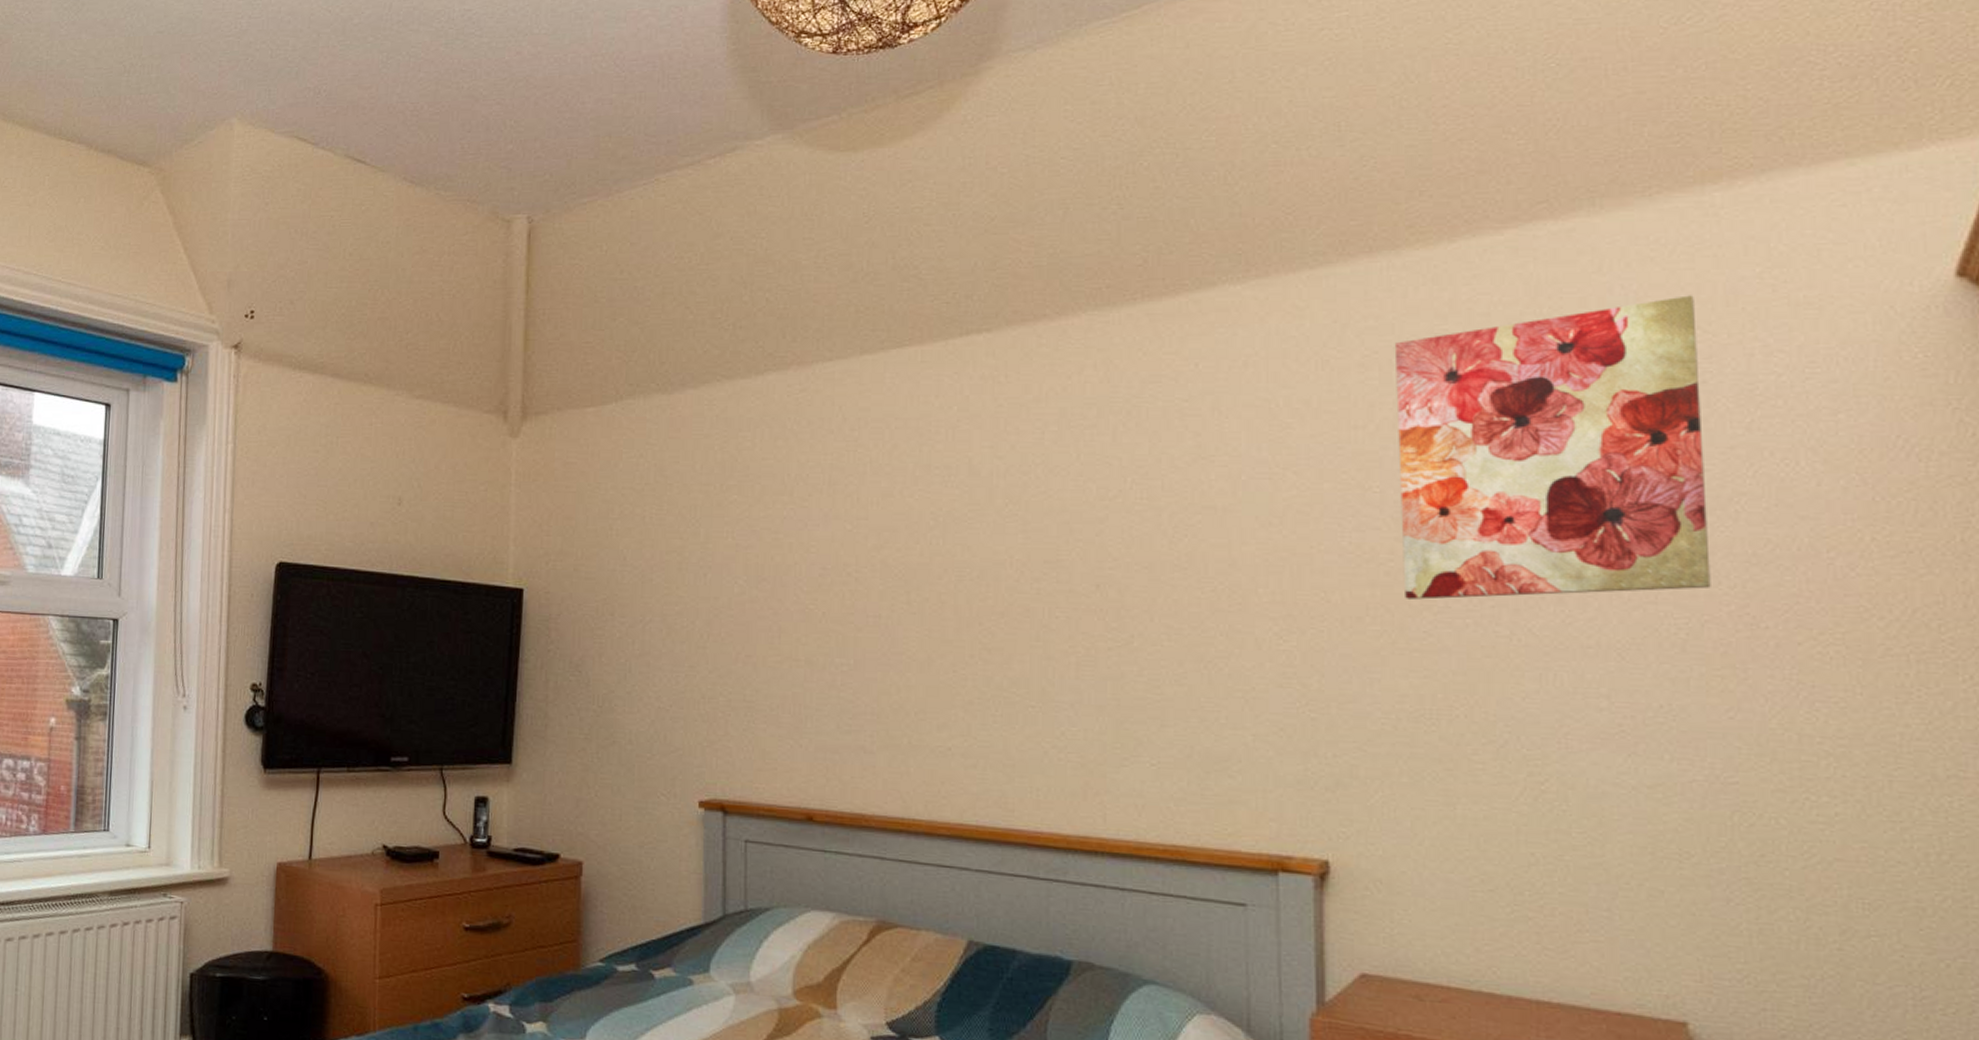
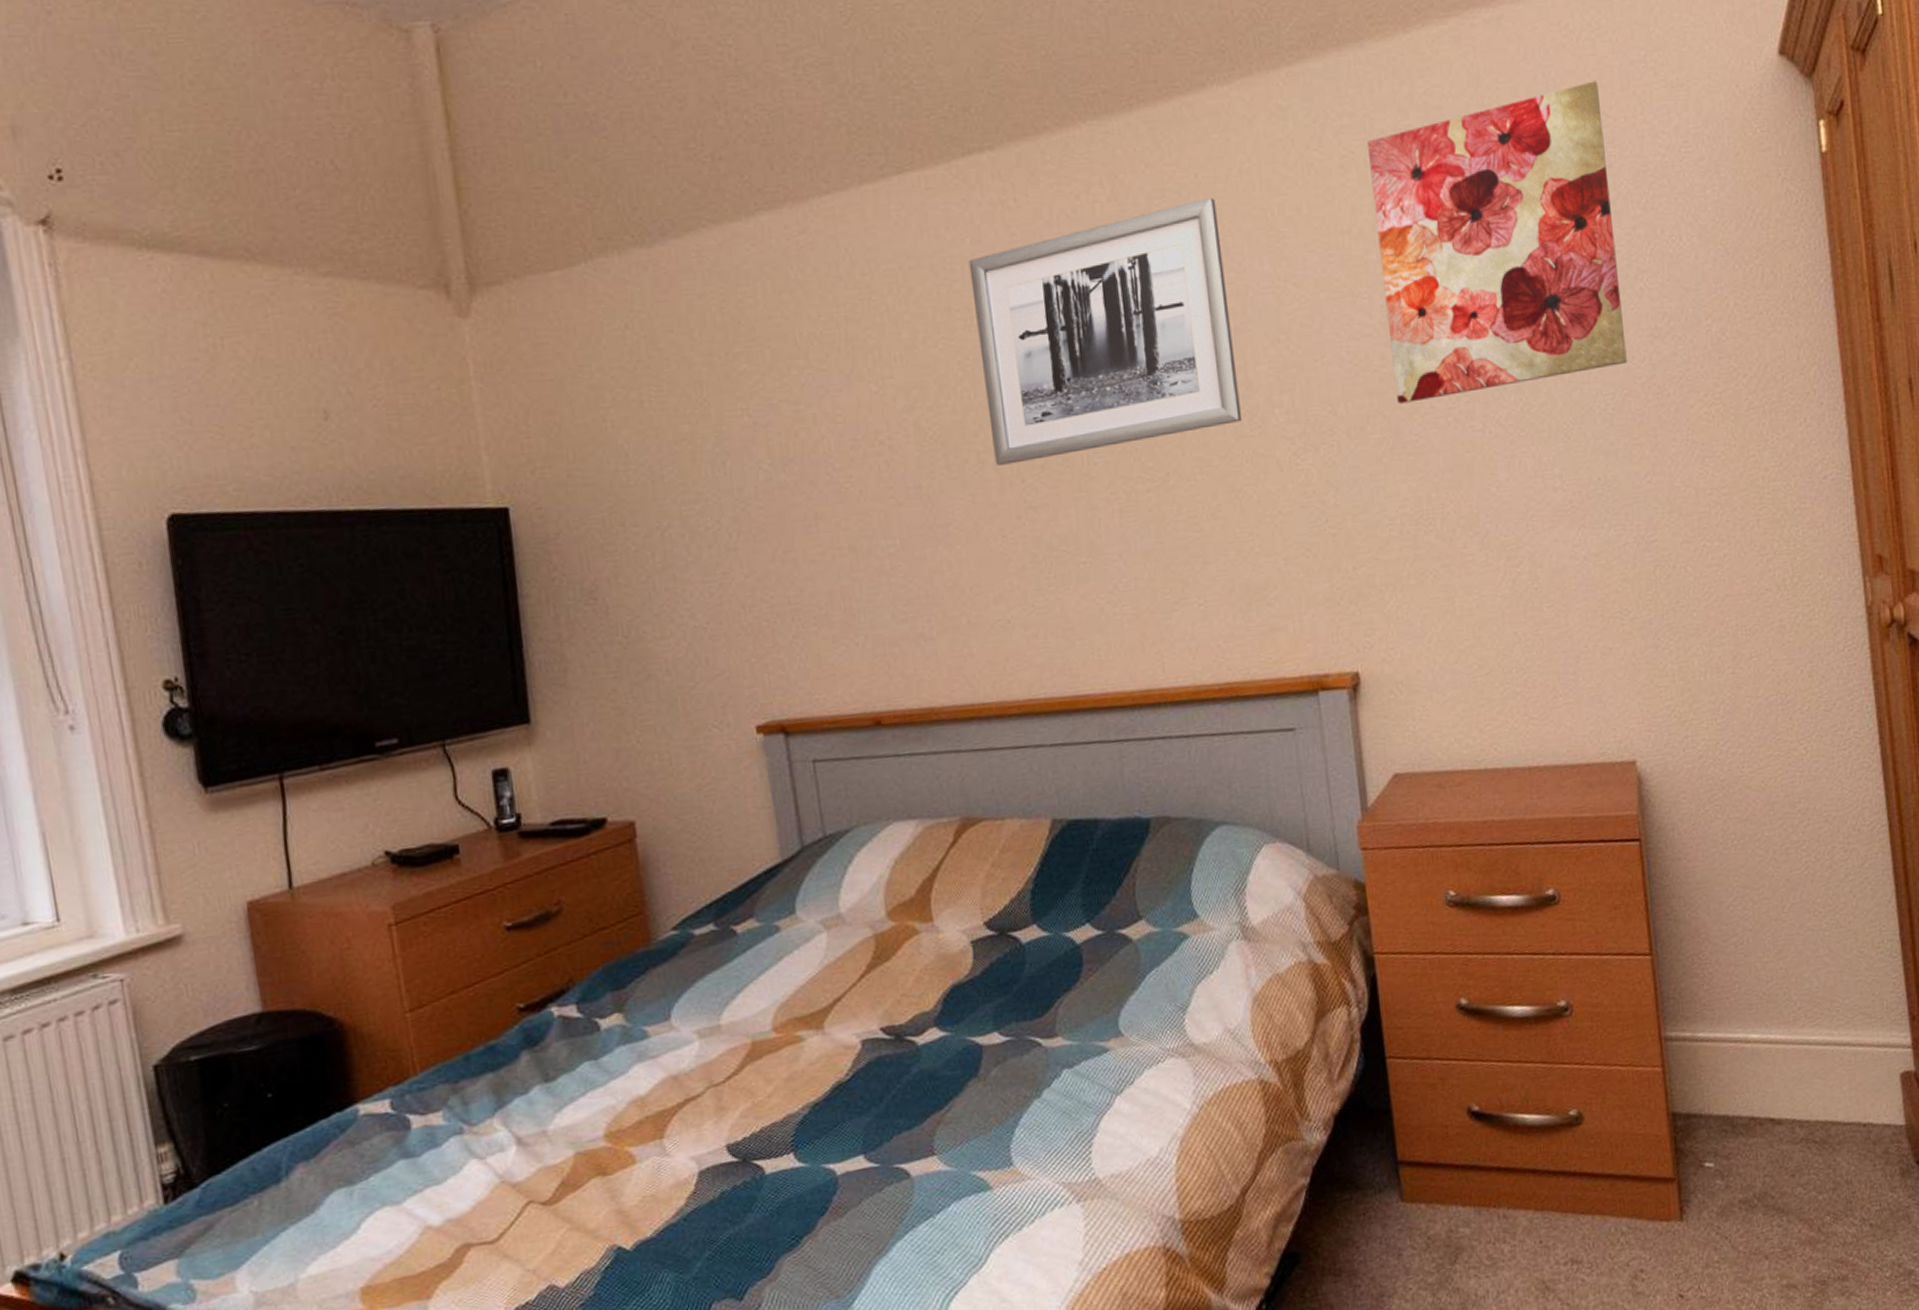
wall art: none [953,385,1220,608] -> present [968,196,1242,466]

